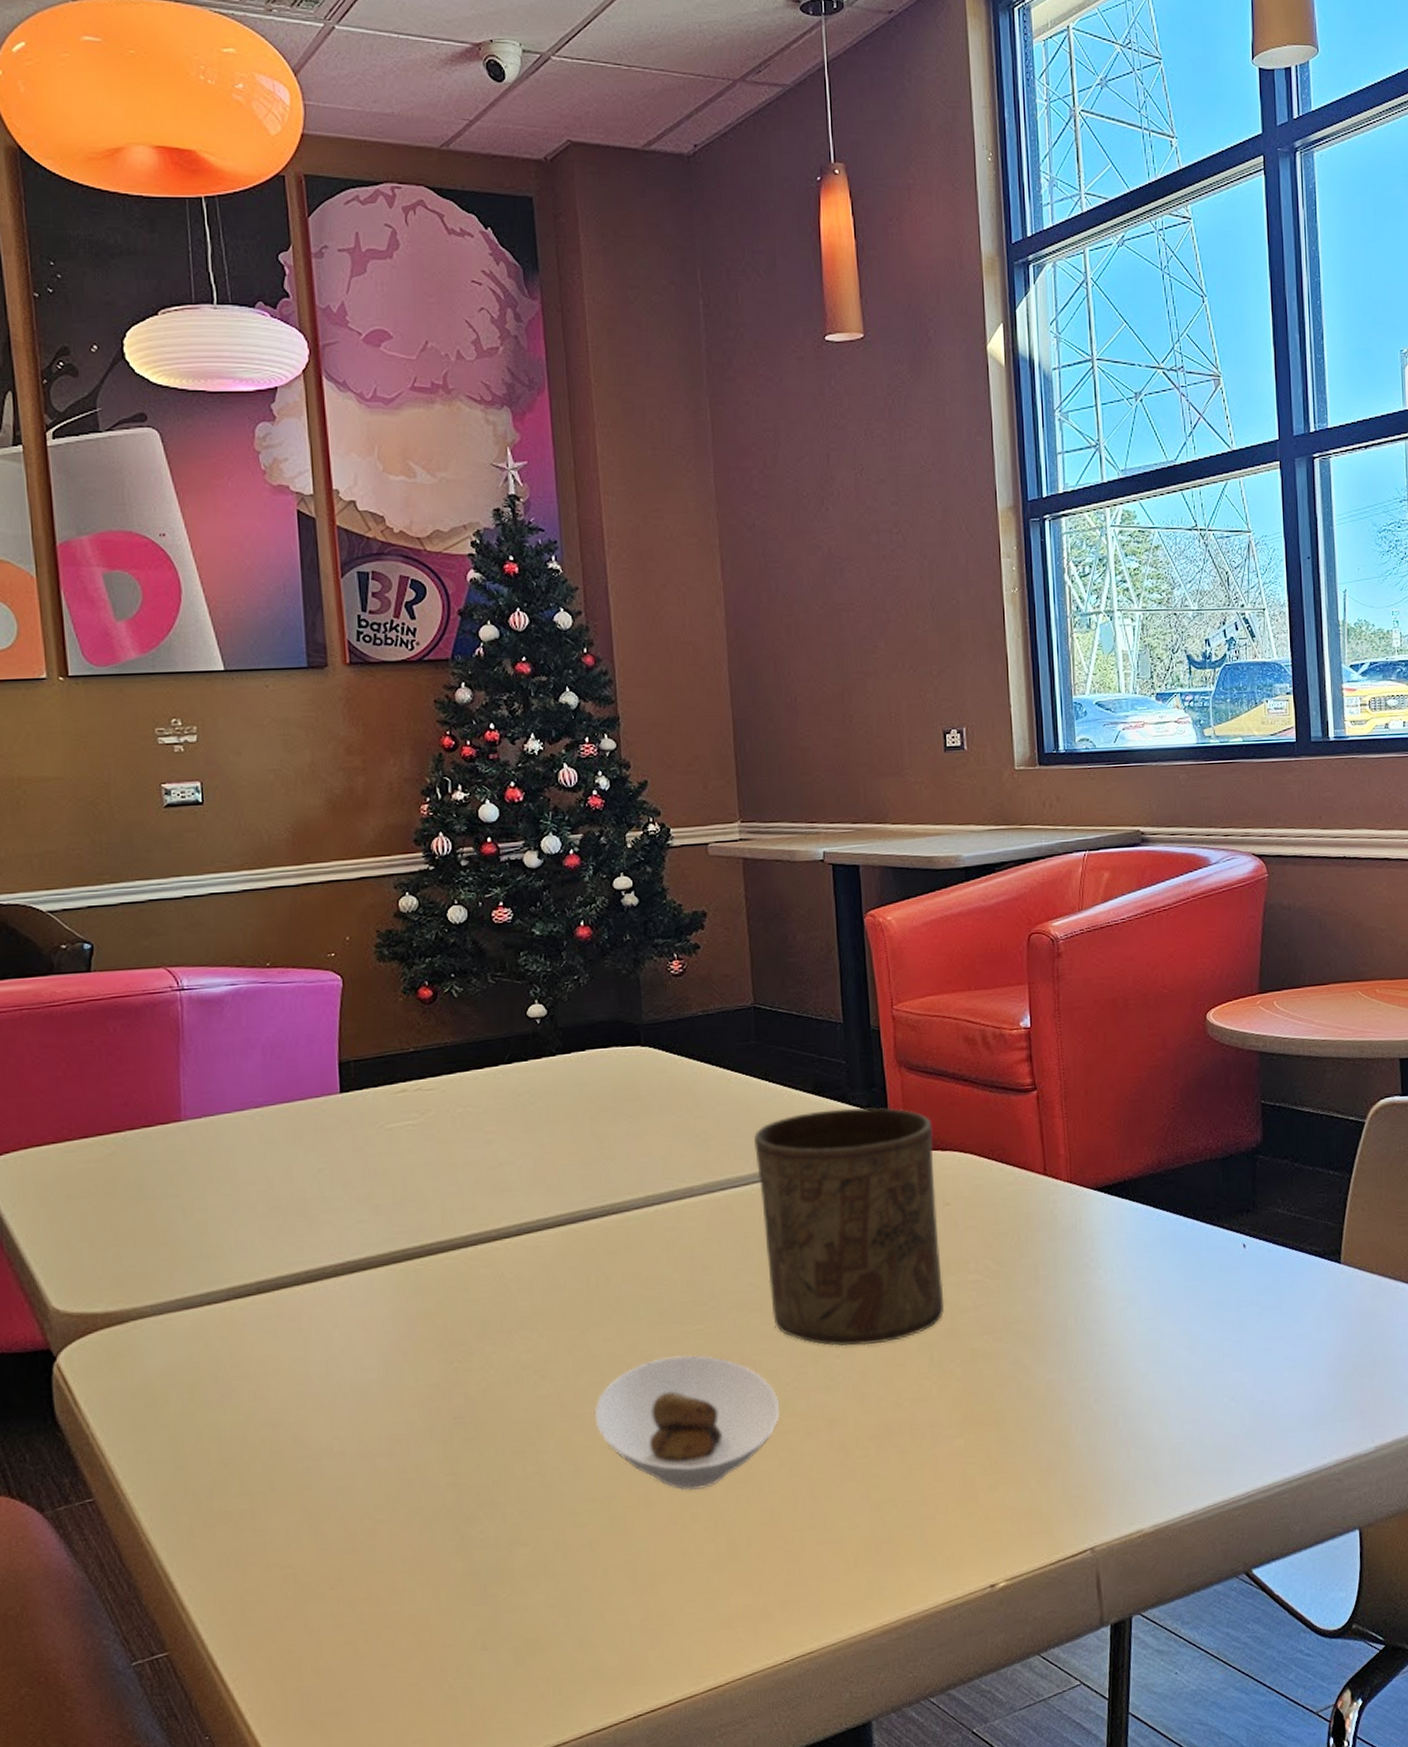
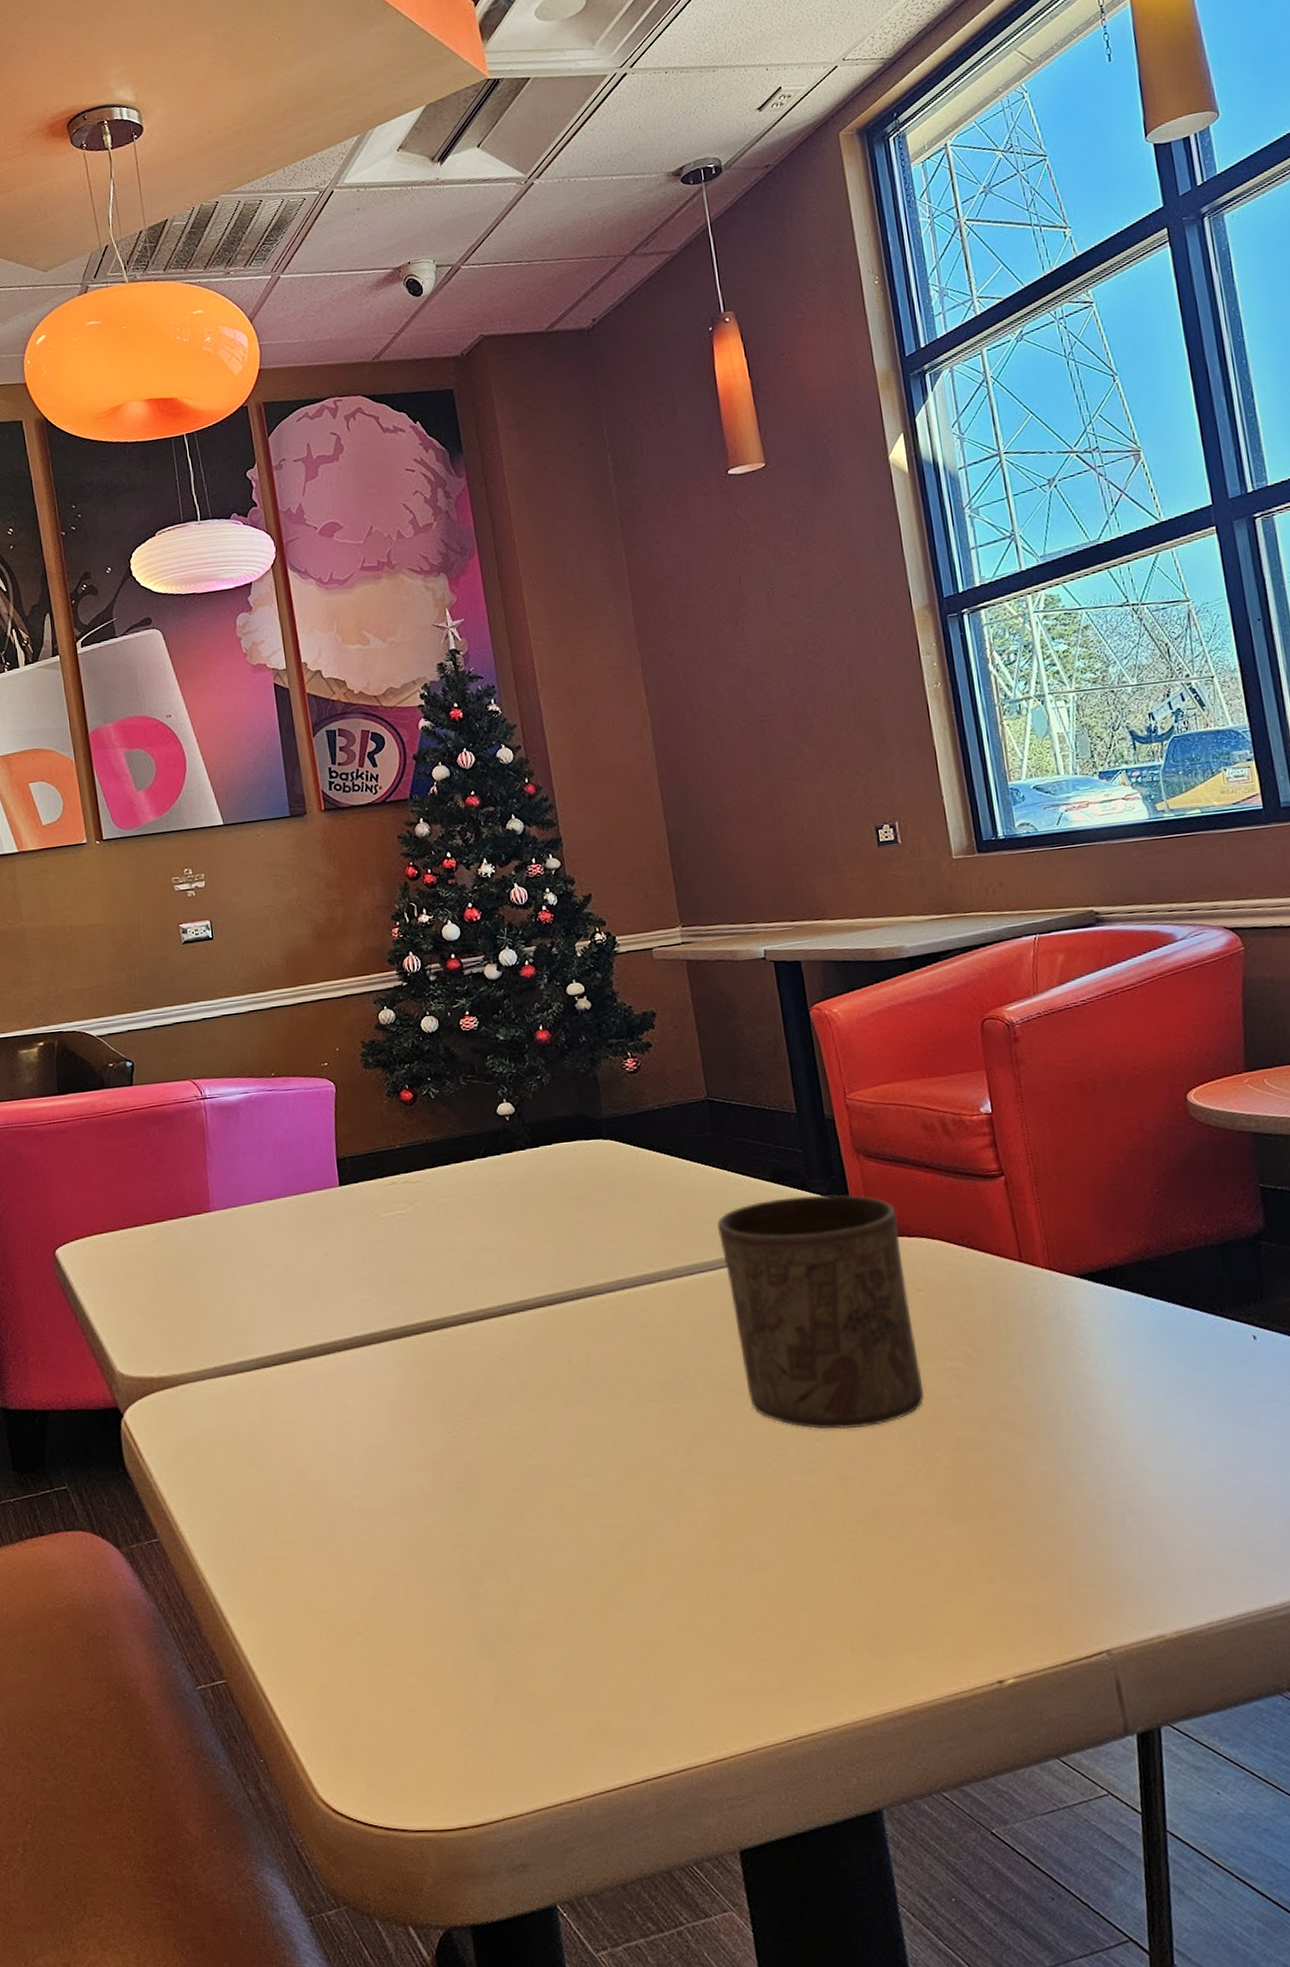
saucer: present [594,1354,781,1490] -> none [583,1432,764,1564]

